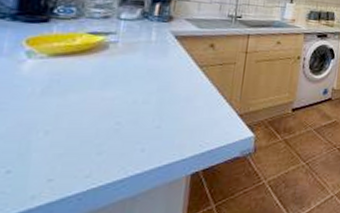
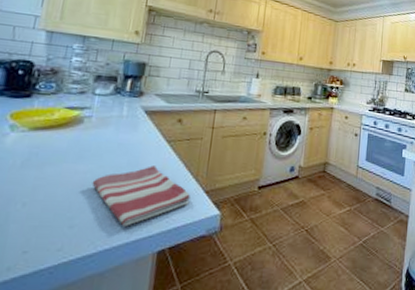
dish towel: none [120,91,224,151] -> present [92,166,191,226]

